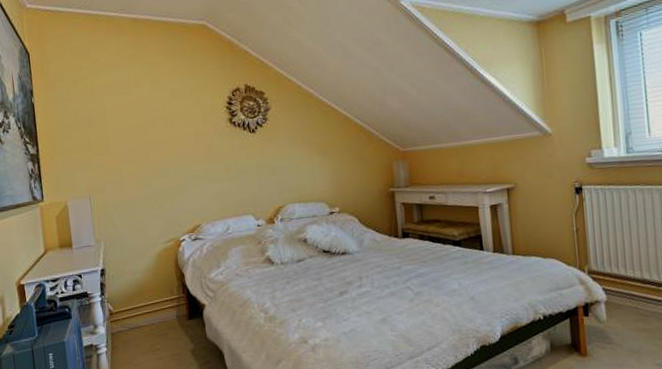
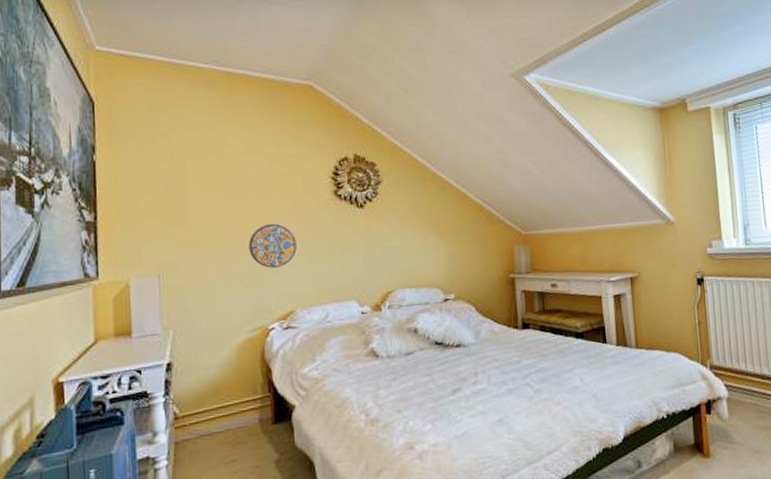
manhole cover: none [159,149,200,189] -> present [248,223,297,268]

